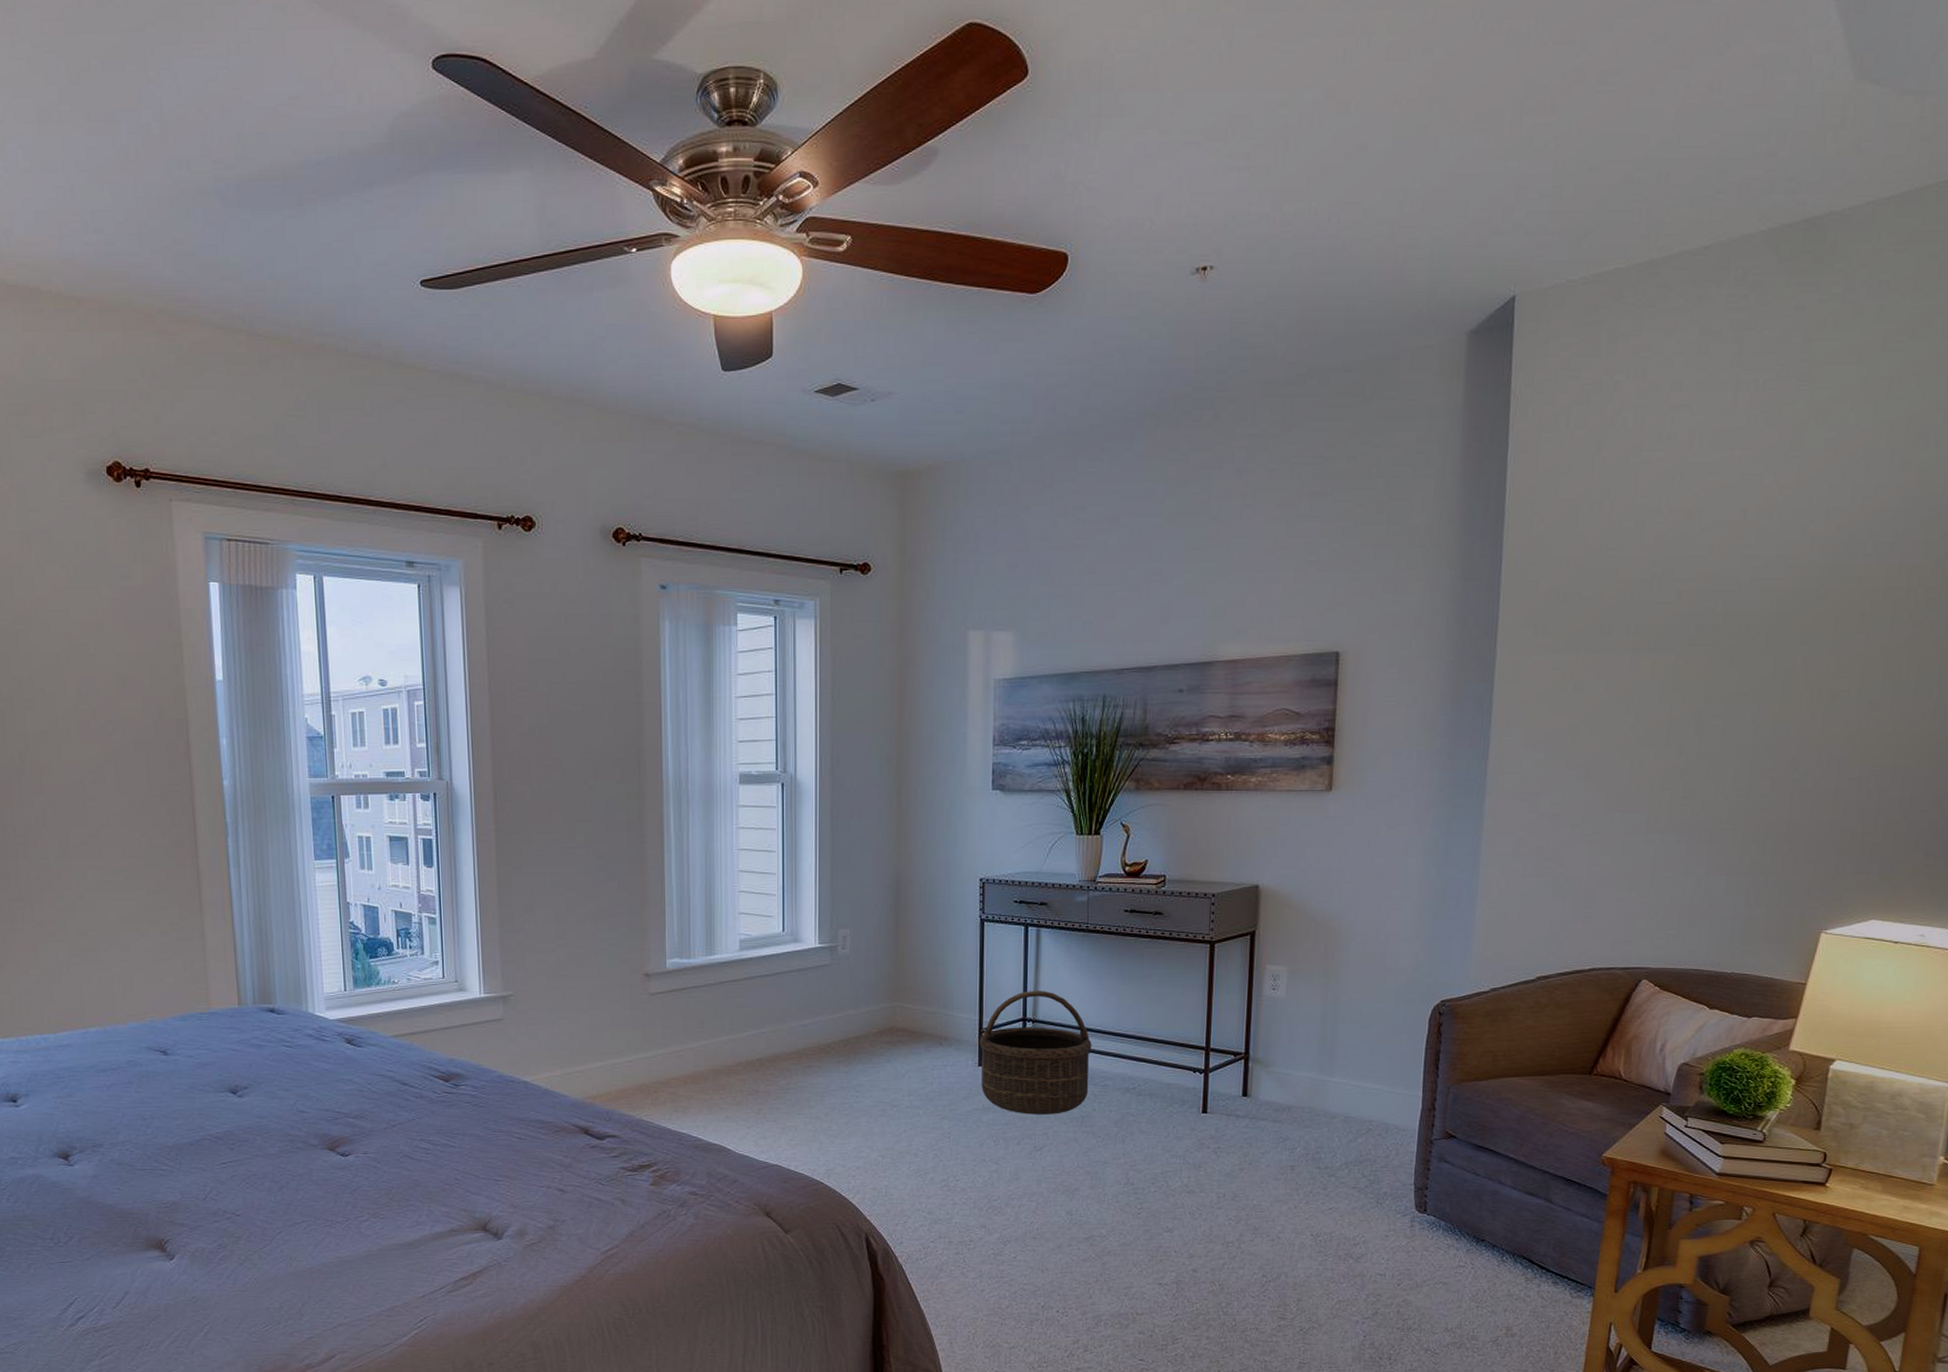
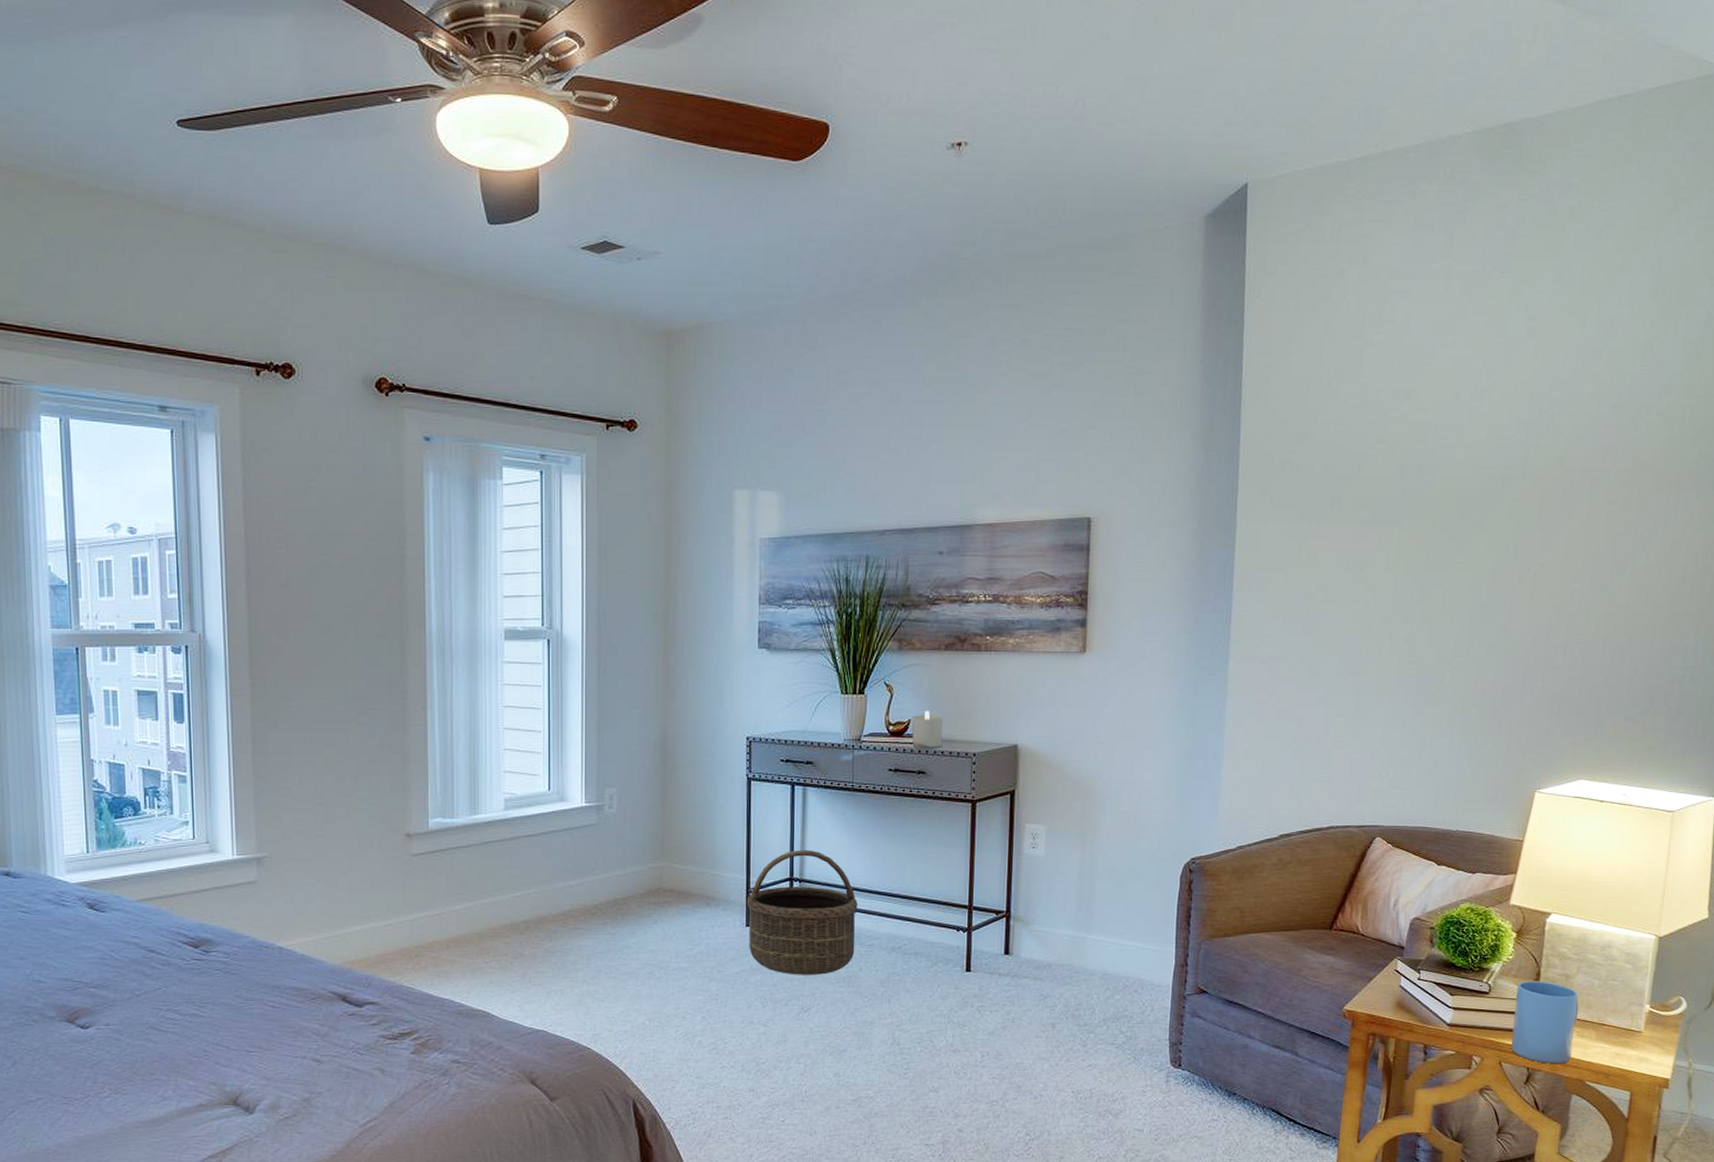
candle: none [1148,852,1182,890] -> present [911,711,944,749]
cup: none [1786,1130,1864,1217] -> present [1511,980,1579,1064]

